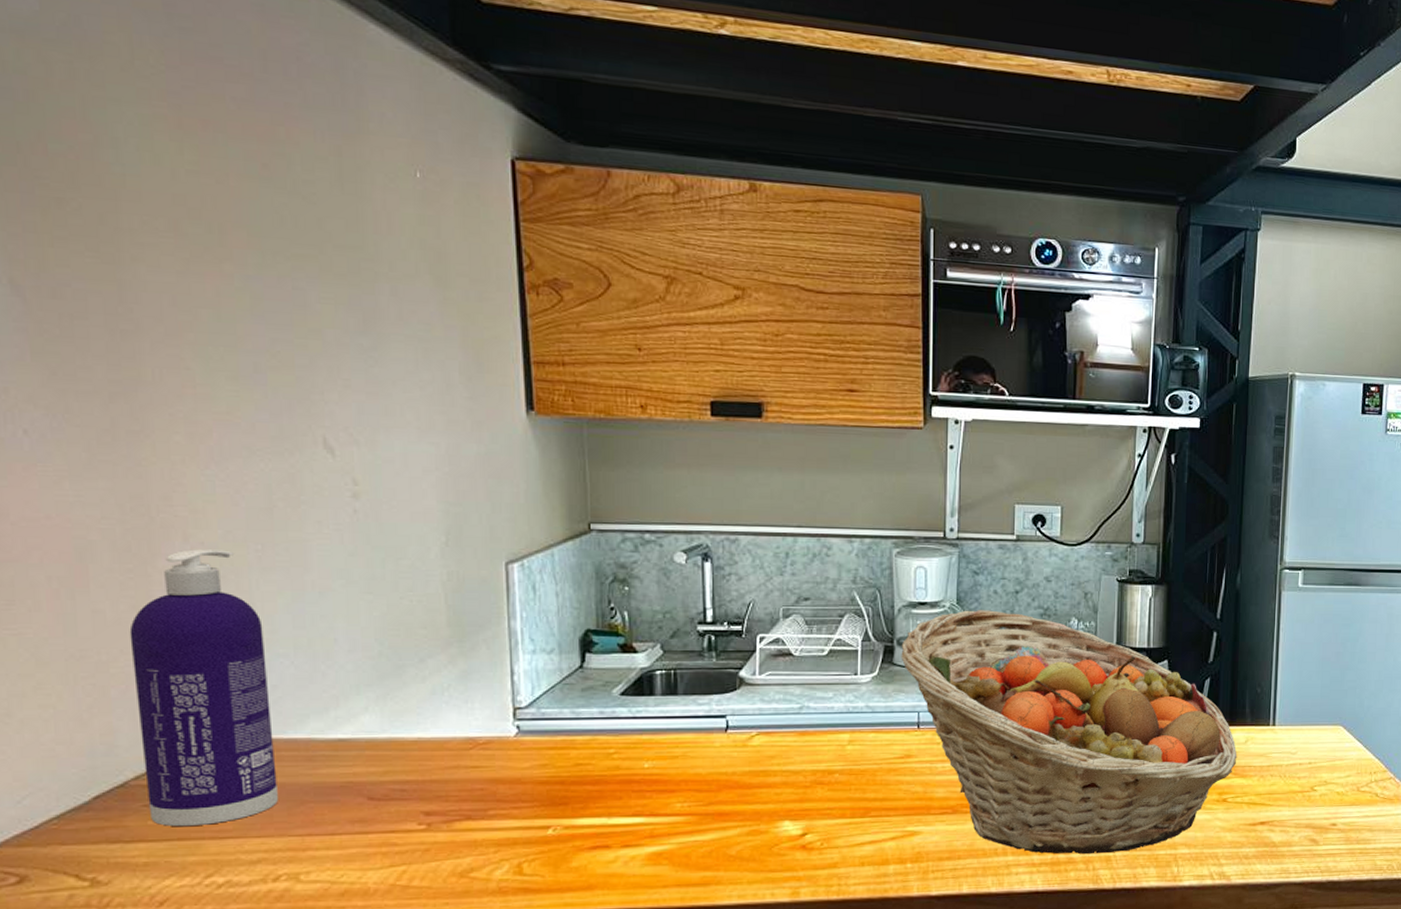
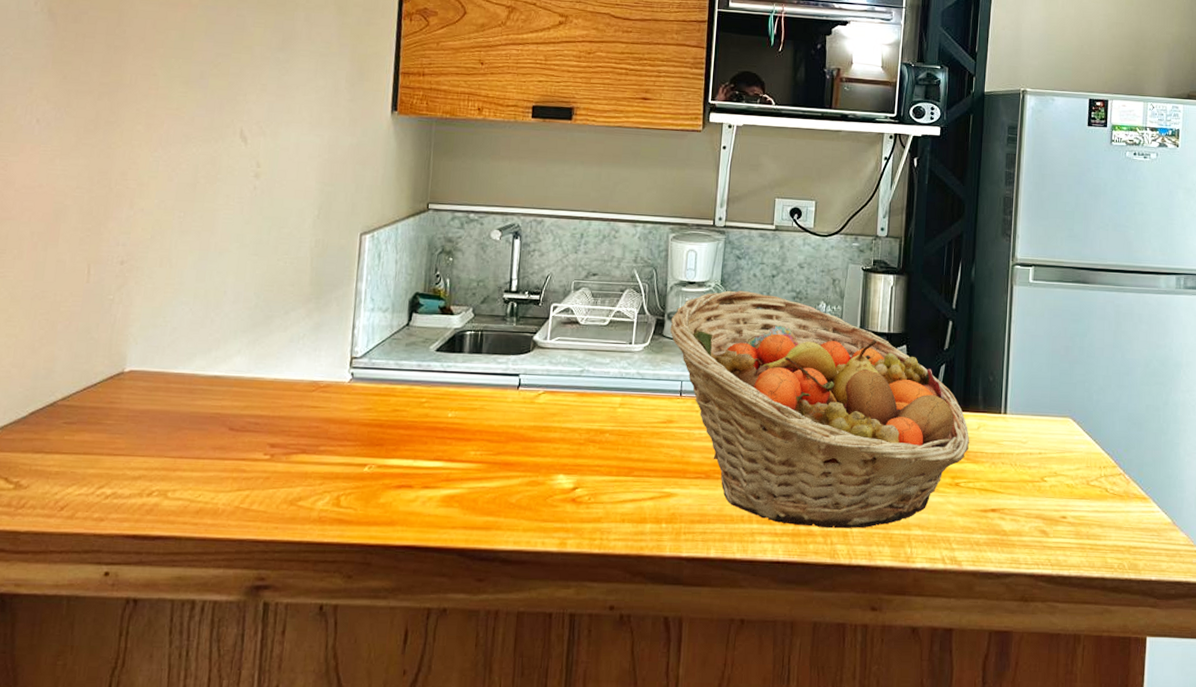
spray bottle: present [129,549,278,827] -> none [67,214,174,443]

